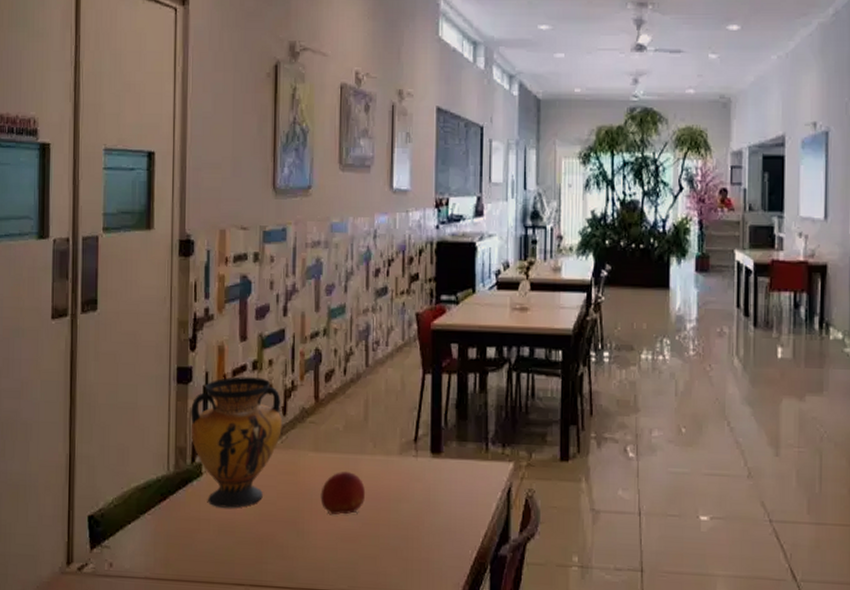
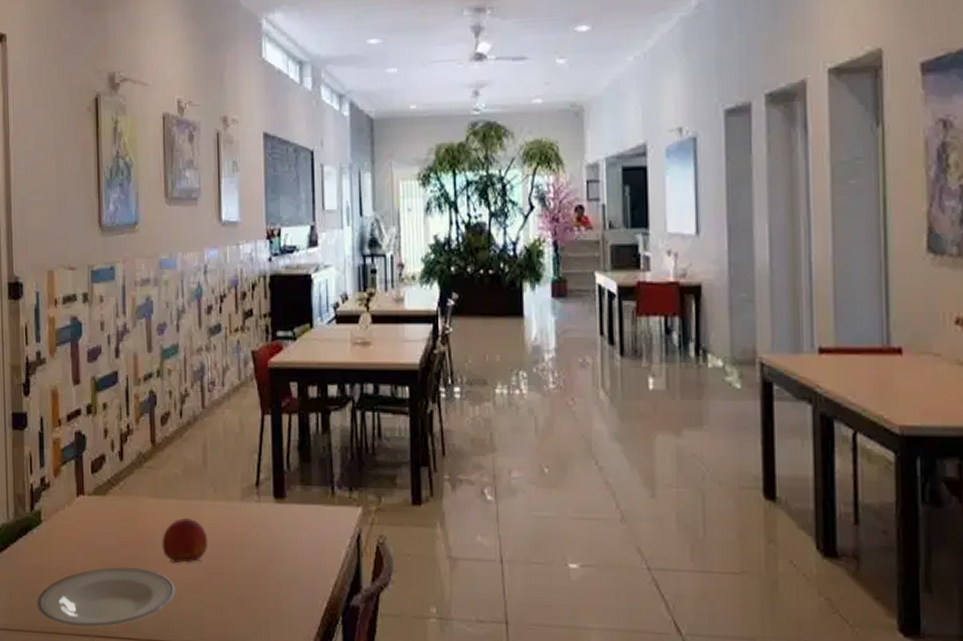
vase: present [191,376,282,508] -> none [27,421,119,557]
plate: none [193,518,331,577] -> present [37,567,175,628]

